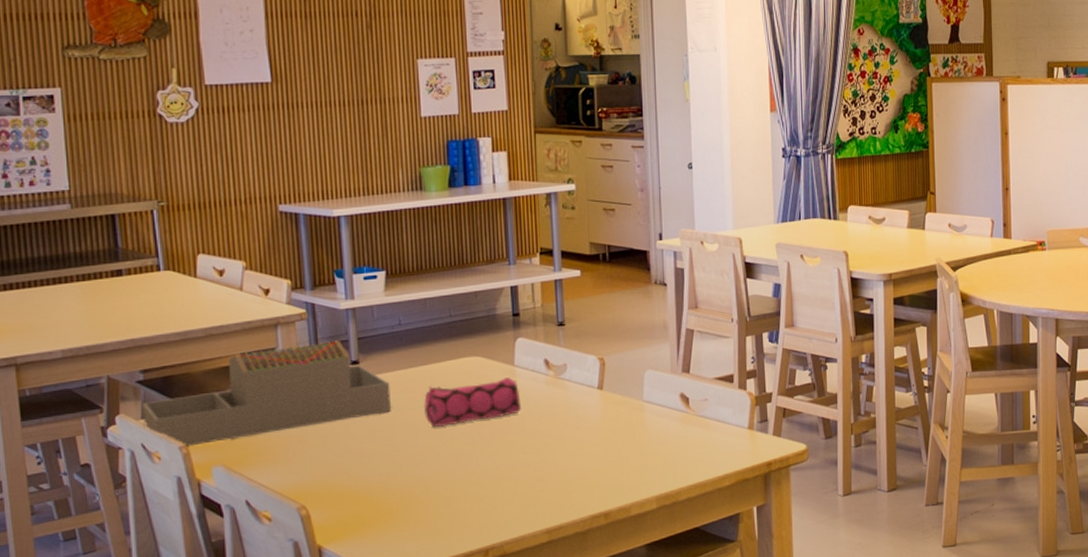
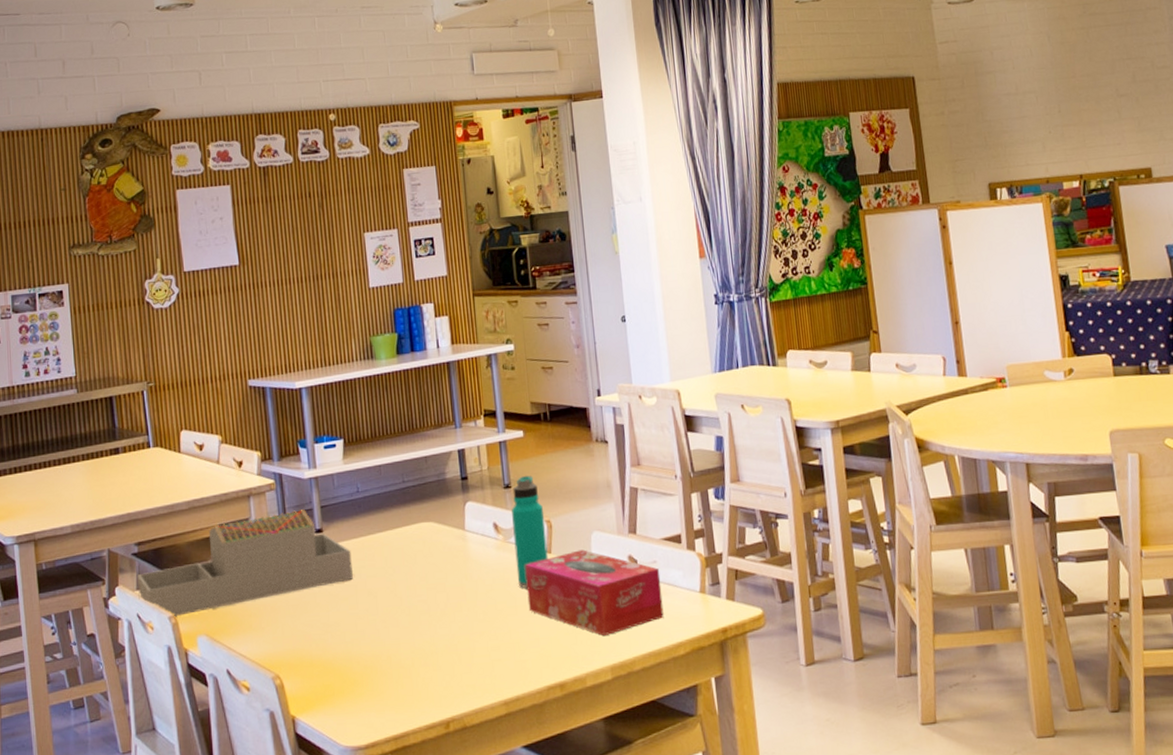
pencil case: present [423,377,521,427] -> none [382,543,474,594]
water bottle: none [564,314,599,422] -> present [512,476,548,588]
tissue box: none [575,387,712,469] -> present [525,550,664,637]

